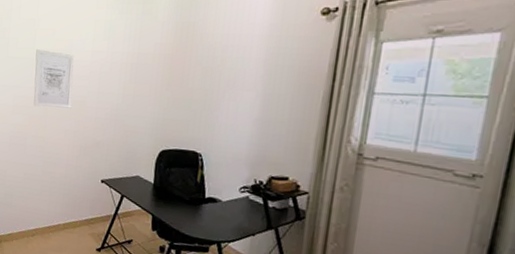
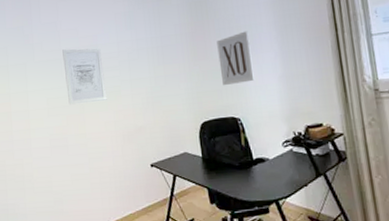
wall art: none [192,63,234,119] -> present [217,31,256,86]

